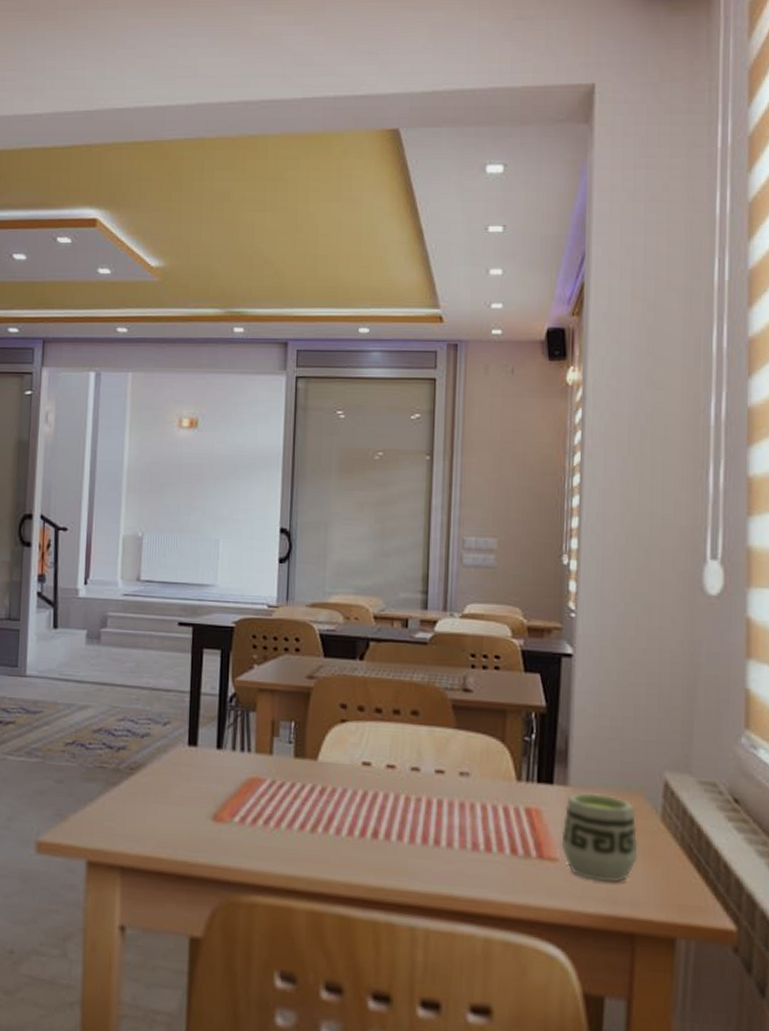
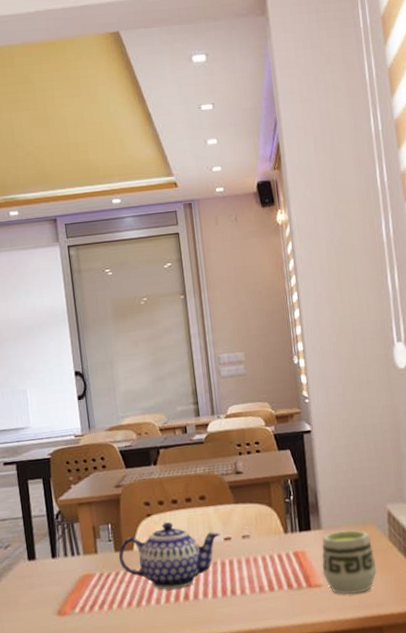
teapot: none [297,733,432,822] -> present [118,521,221,590]

